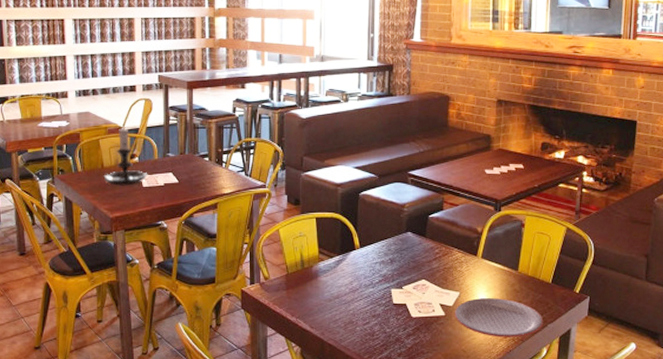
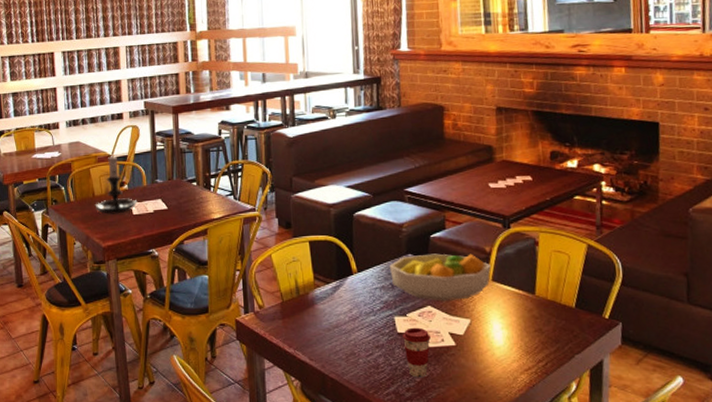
fruit bowl: none [390,232,481,275] -> present [390,253,491,301]
coffee cup: none [398,299,423,344] -> present [403,327,431,378]
plate: present [455,298,544,338] -> none [466,325,570,370]

